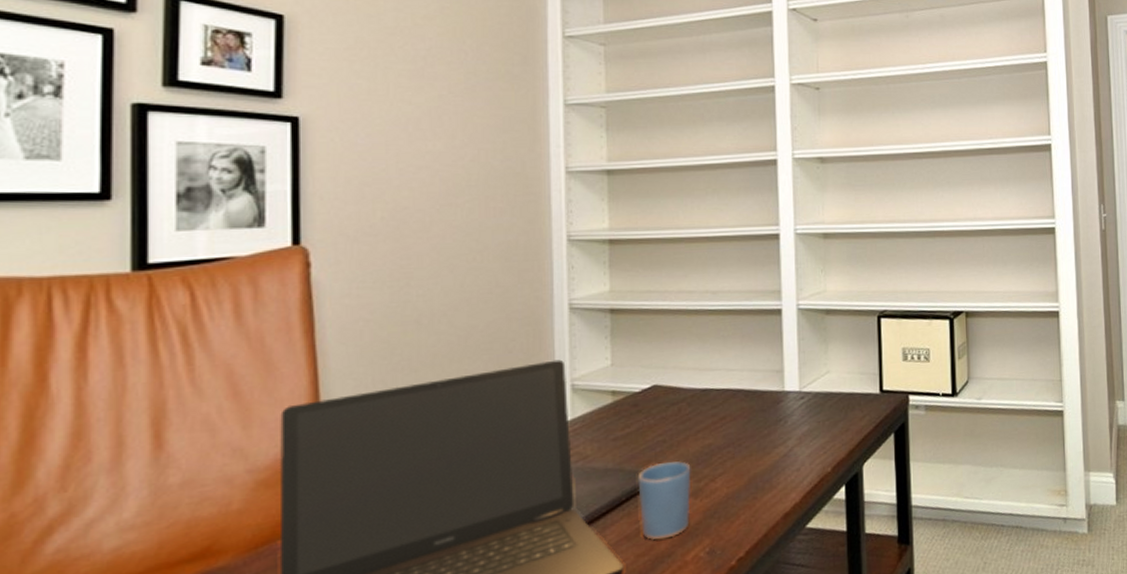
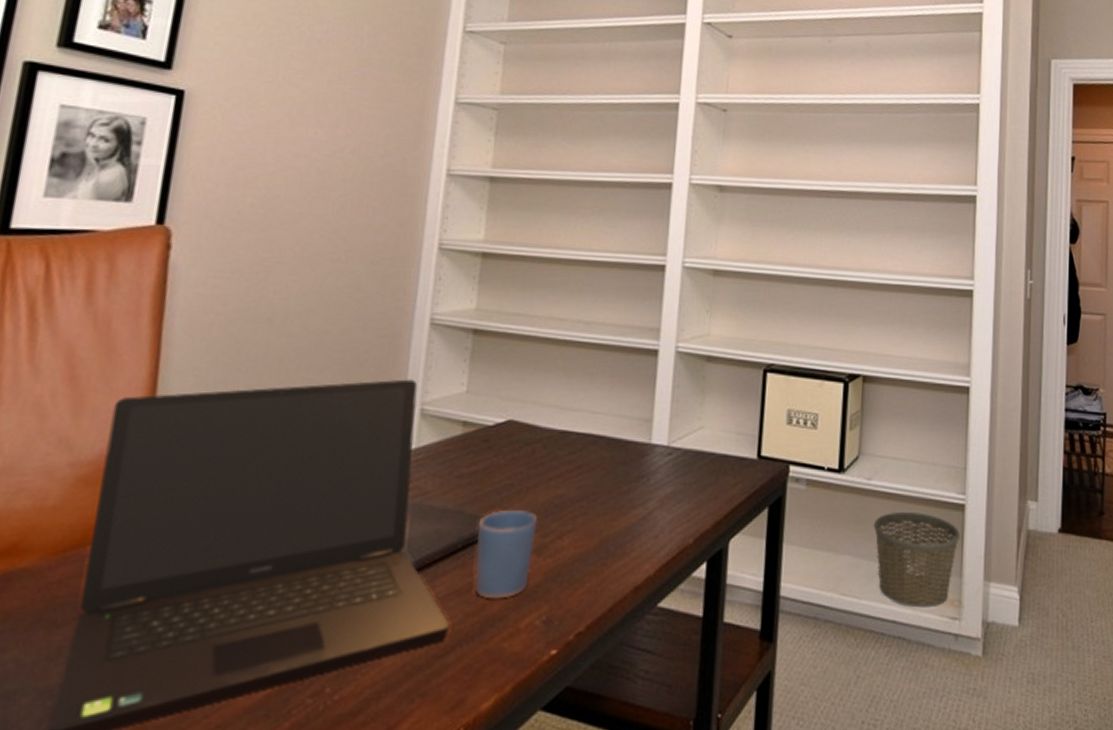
basket: none [986,422,1062,501] -> present [873,513,961,608]

